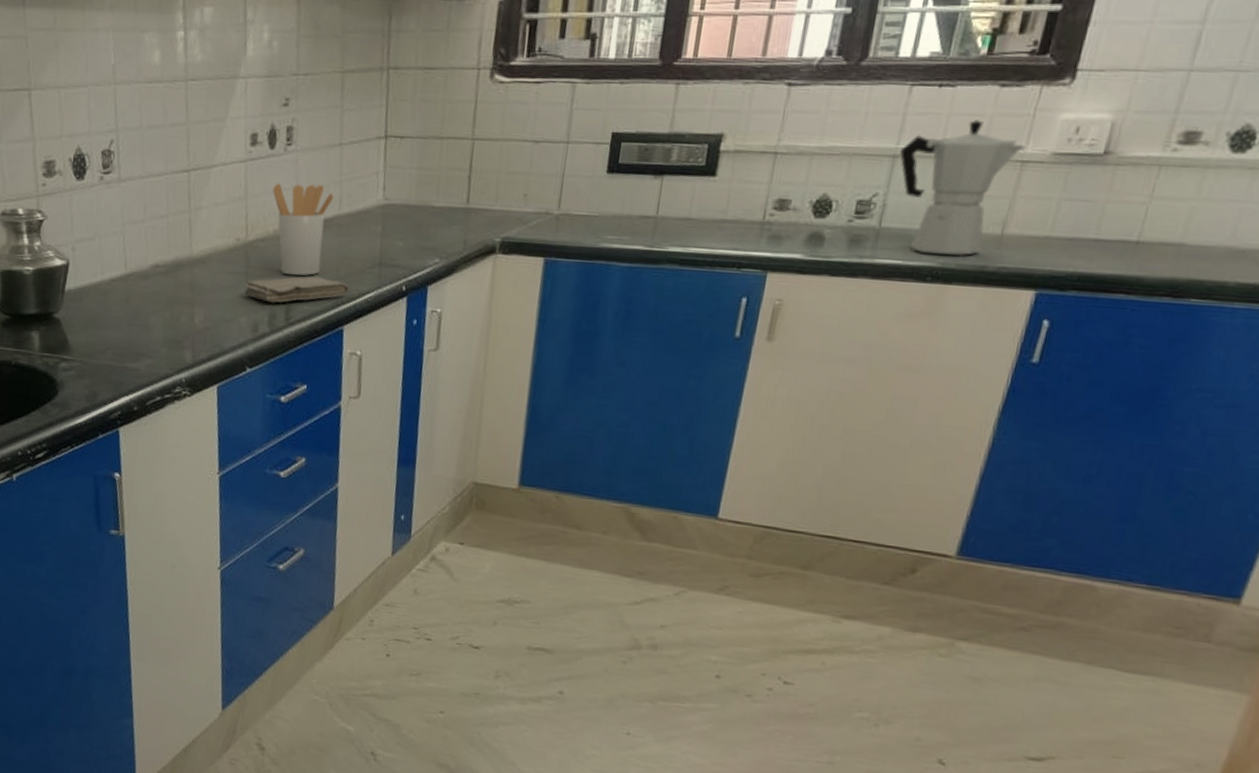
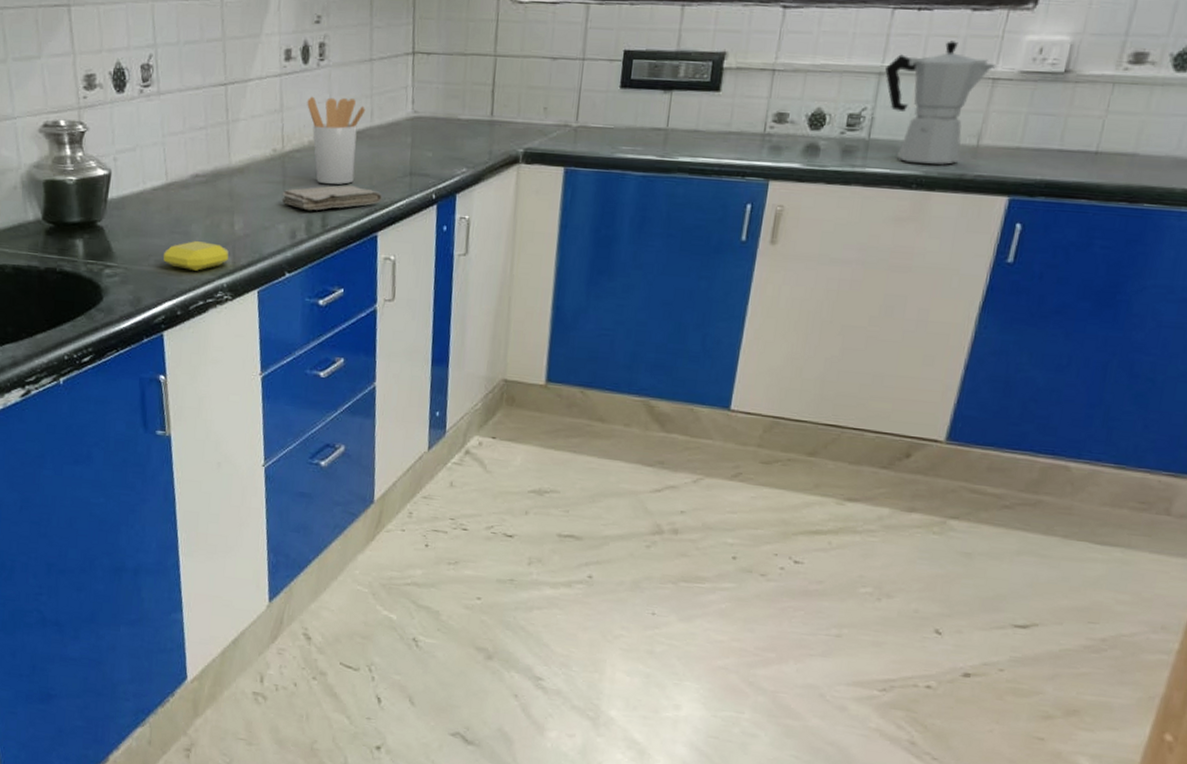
soap bar: none [121,334,188,365] -> present [163,241,229,271]

